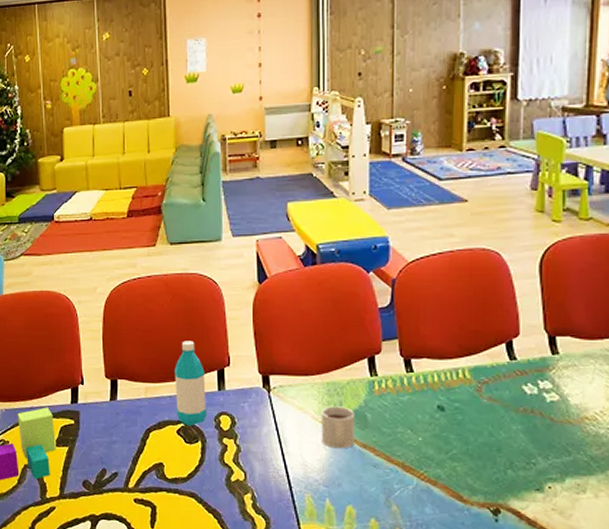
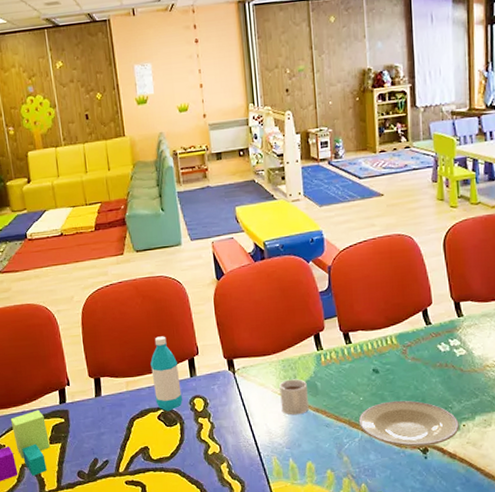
plate: none [414,446,543,507] -> present [358,400,459,447]

